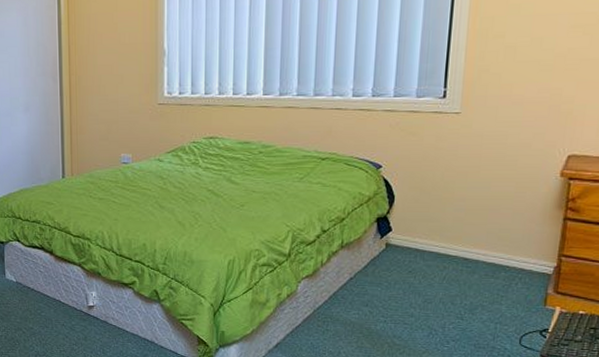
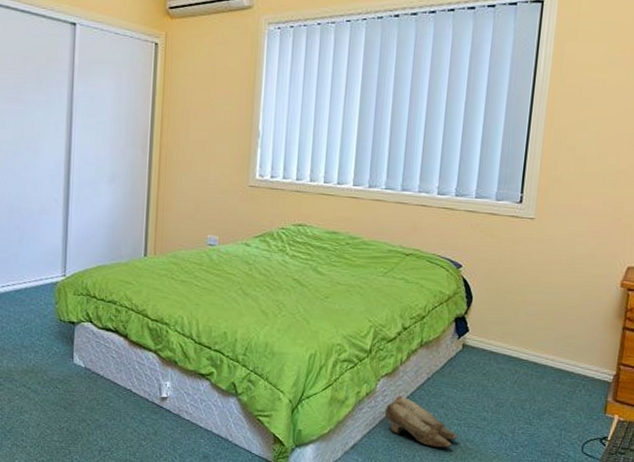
slippers: none [307,296,384,345] -> present [384,395,458,448]

